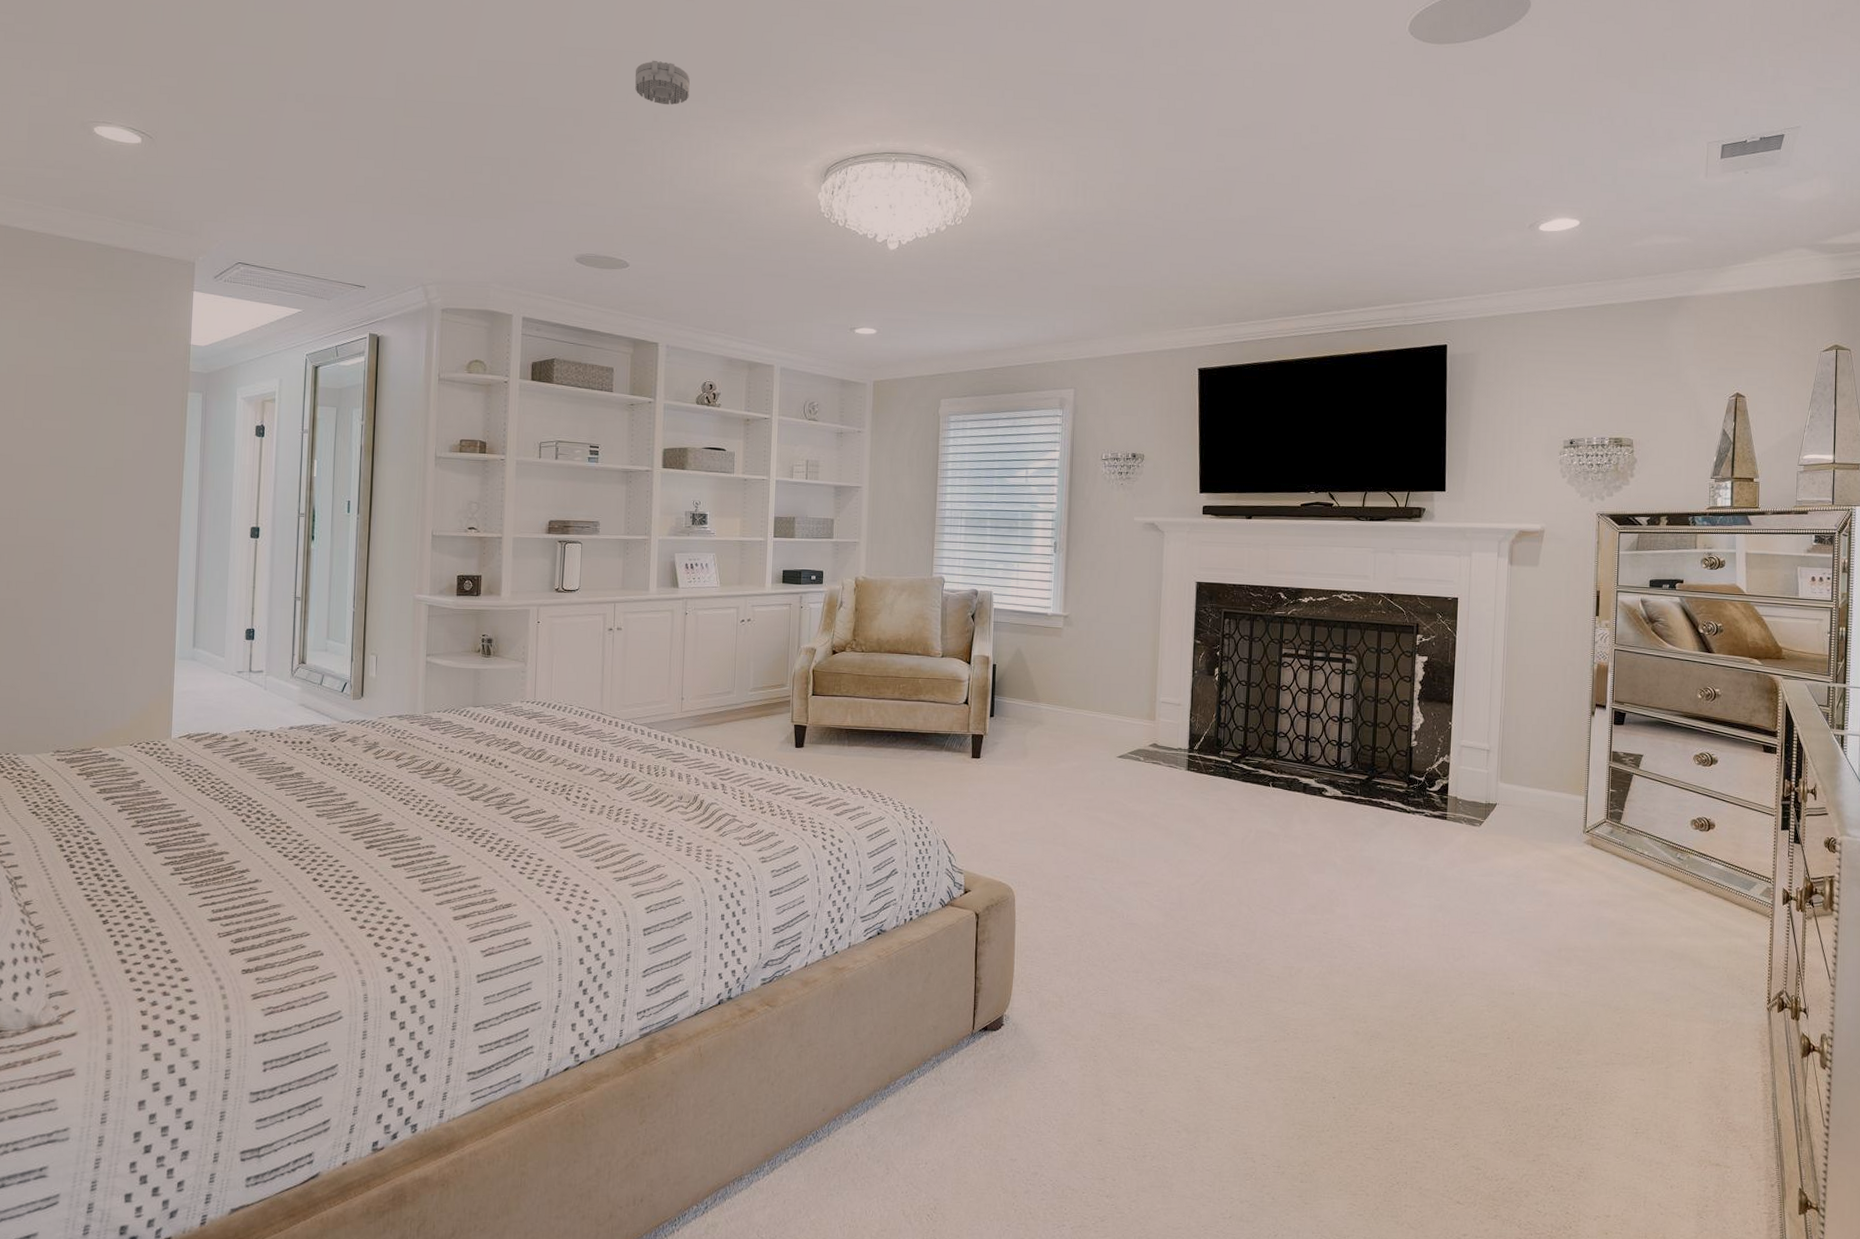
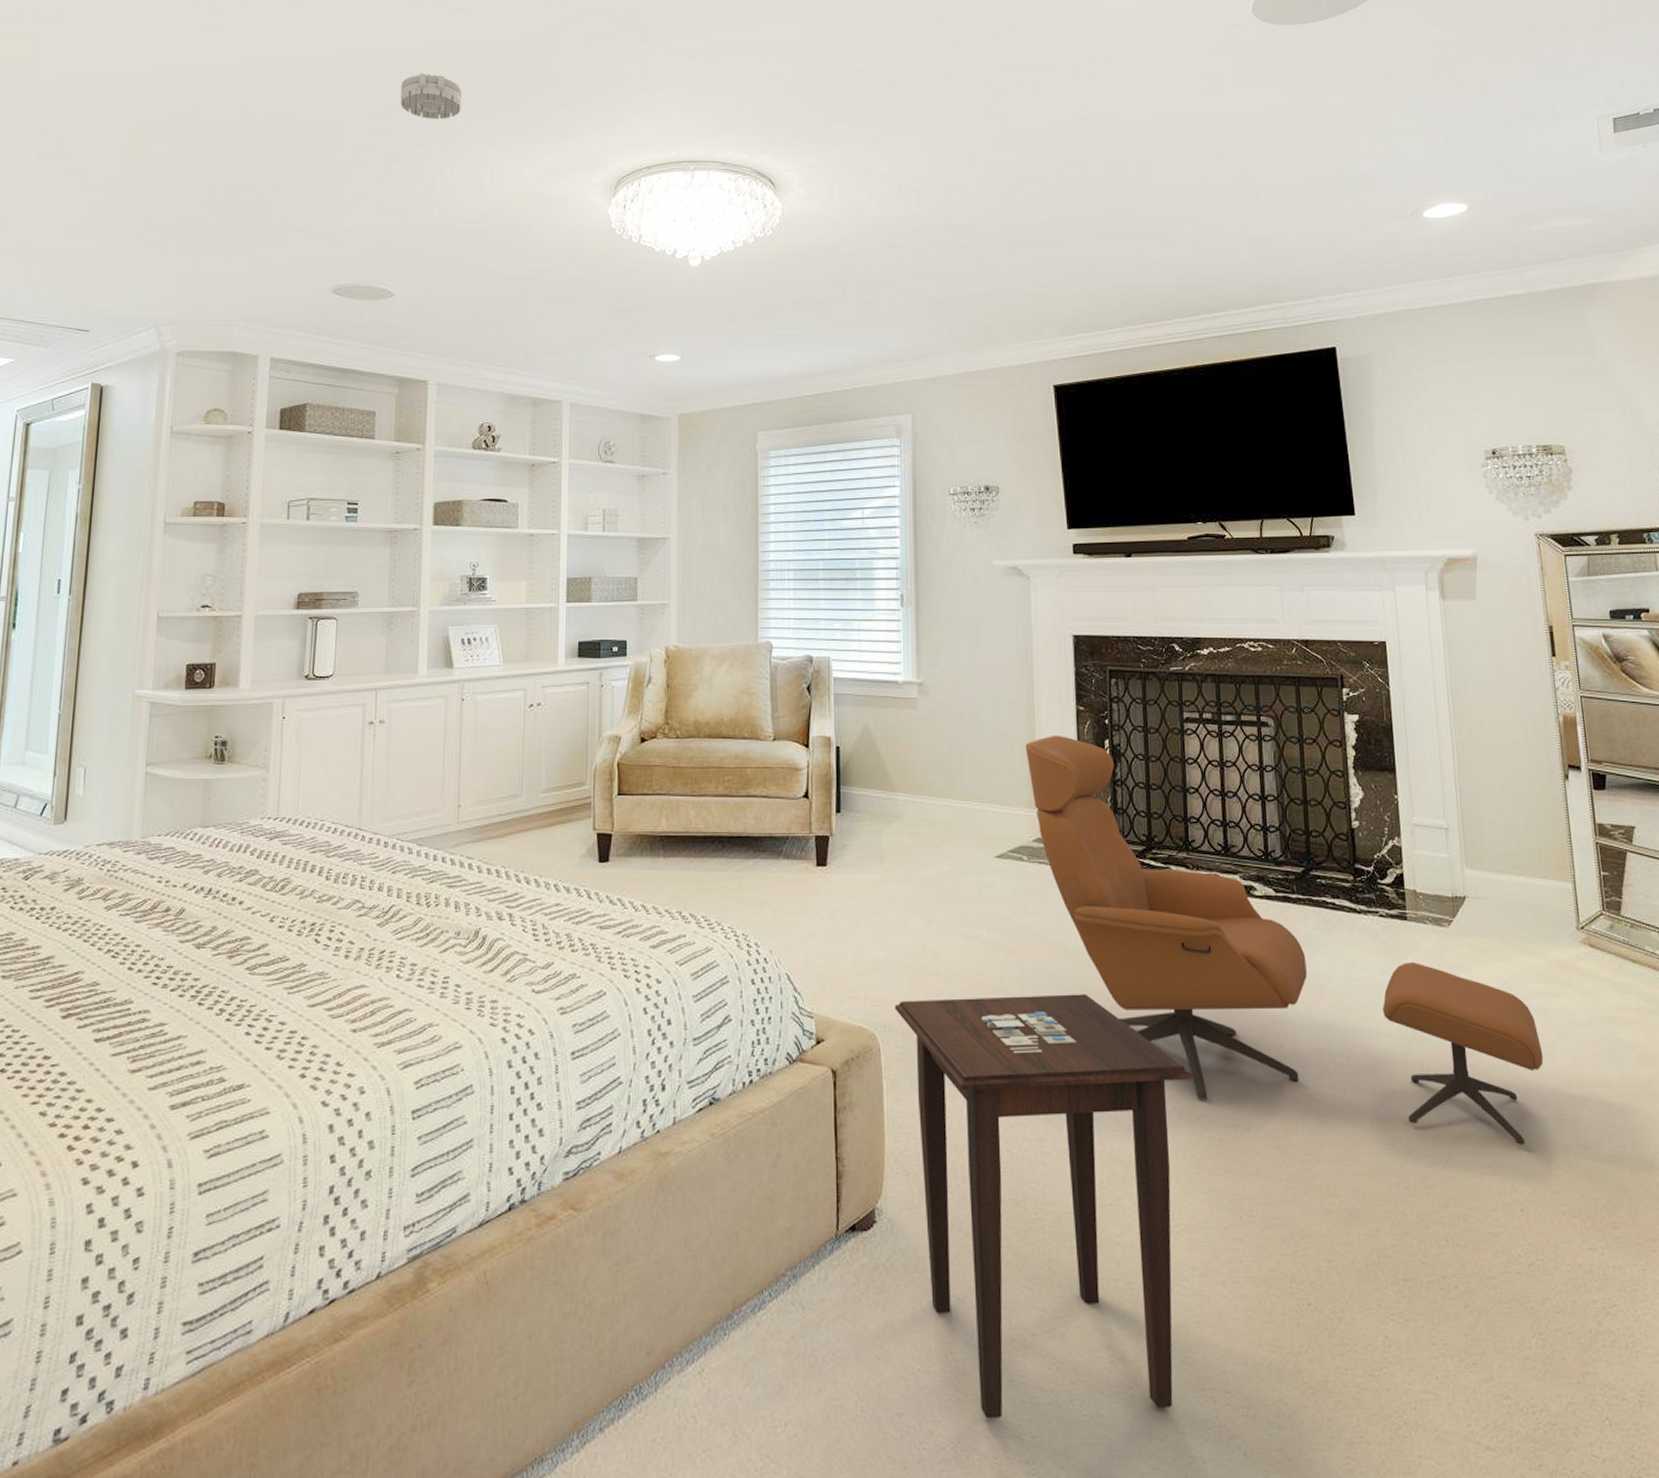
side table: none [1028,864,1262,1166] -> present [894,994,1194,1419]
lounge chair: none [1149,663,1542,991] -> present [1025,736,1544,1145]

